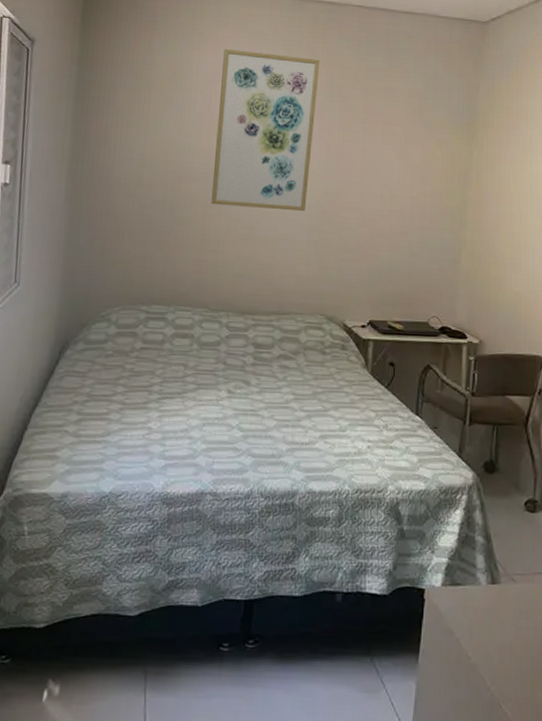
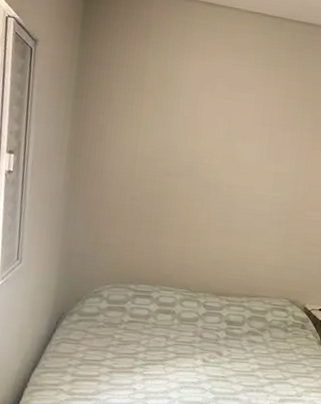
wall art: present [211,49,320,212] -> none [194,60,296,209]

